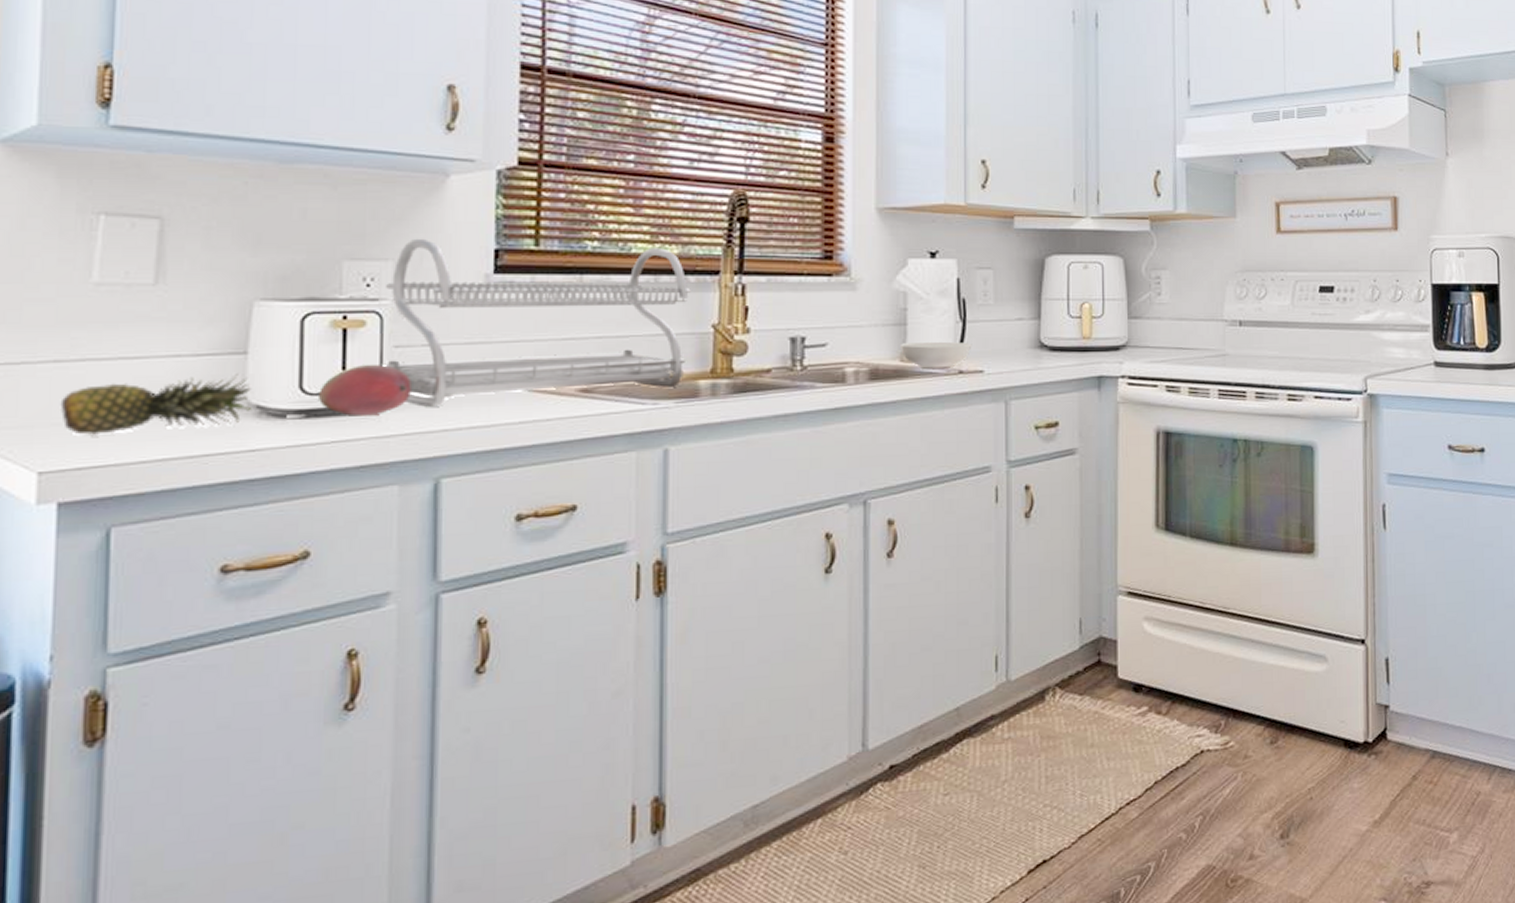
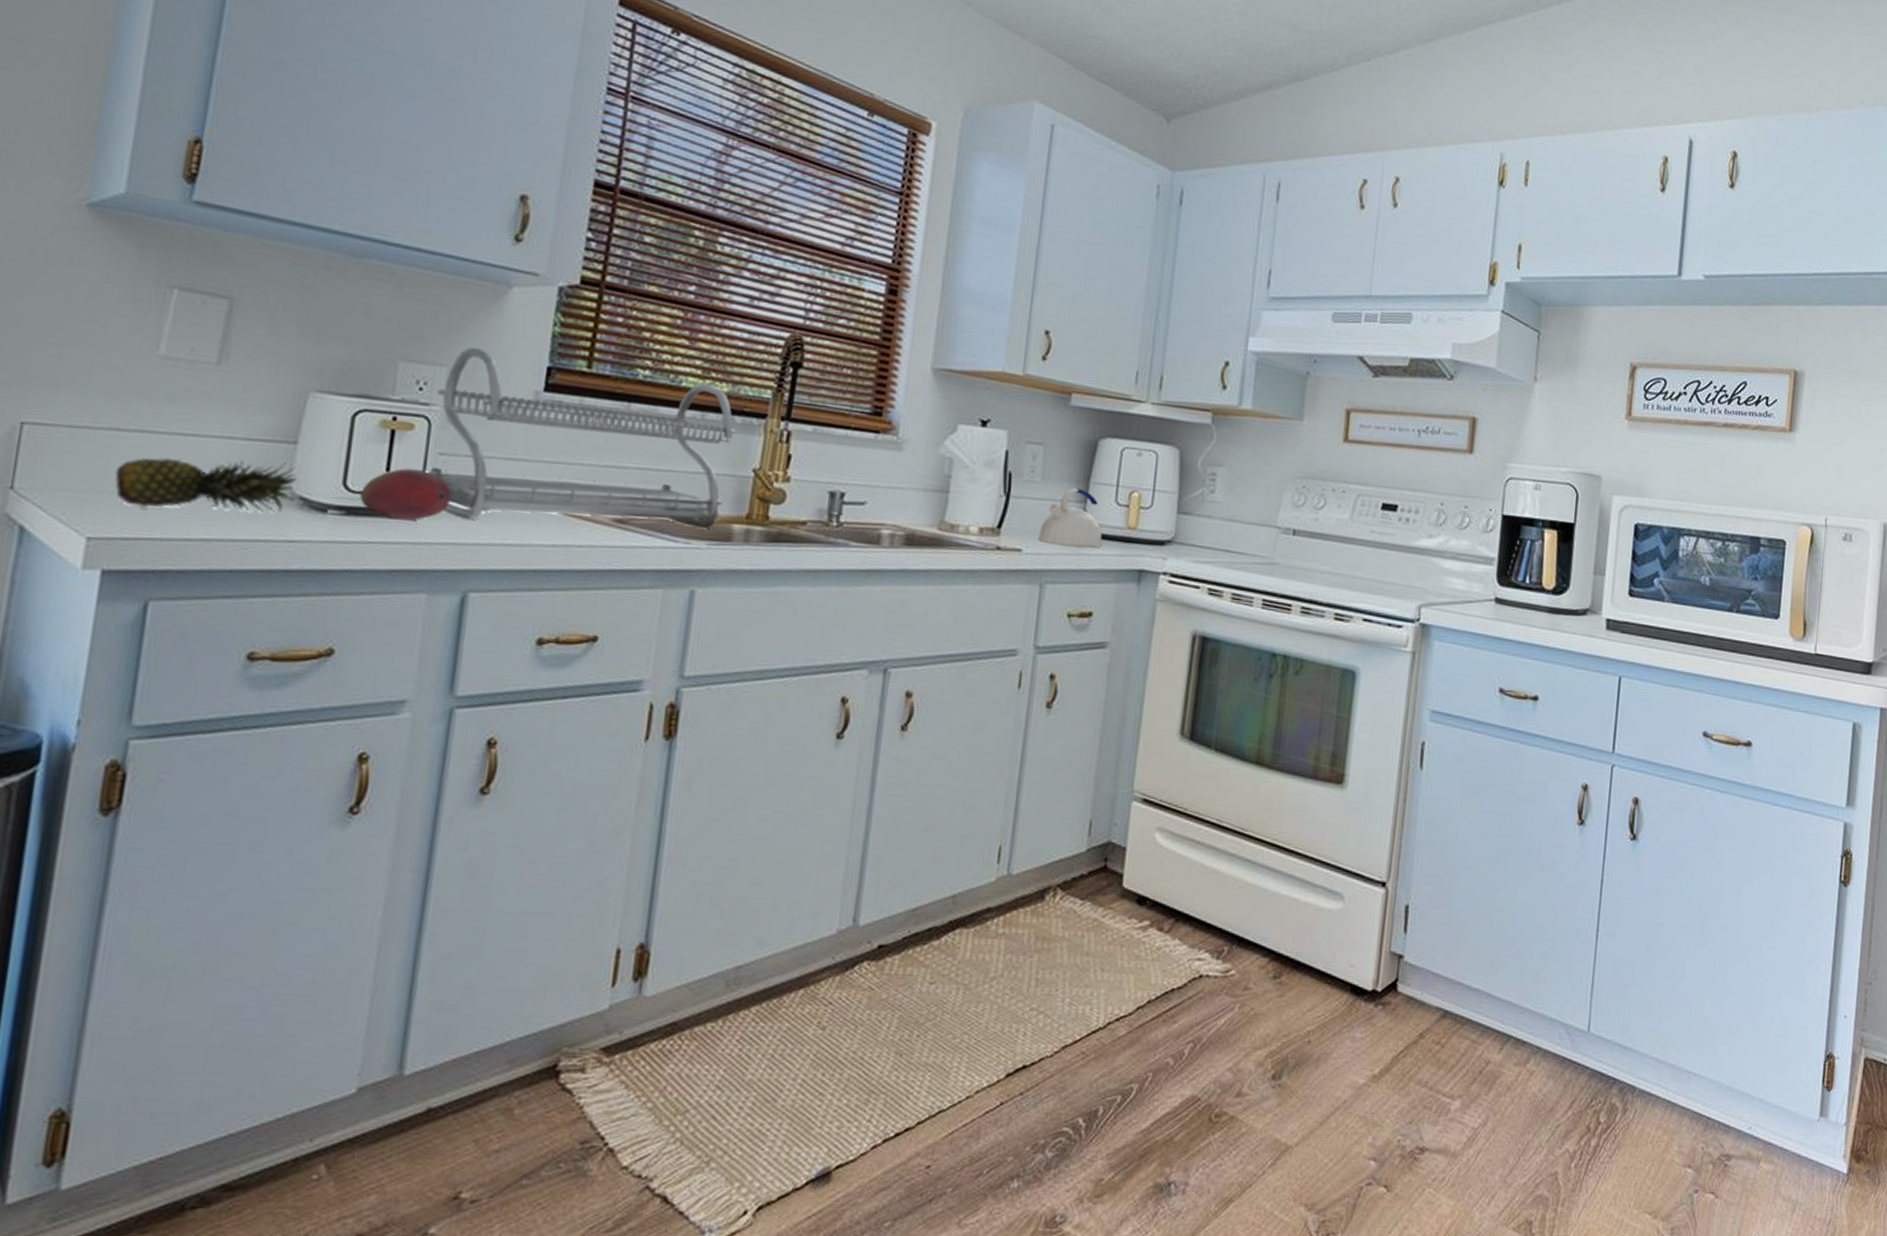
bowl: present [899,341,972,370] -> none [939,511,1014,544]
kettle: none [997,306,1059,363] -> present [1037,488,1103,549]

